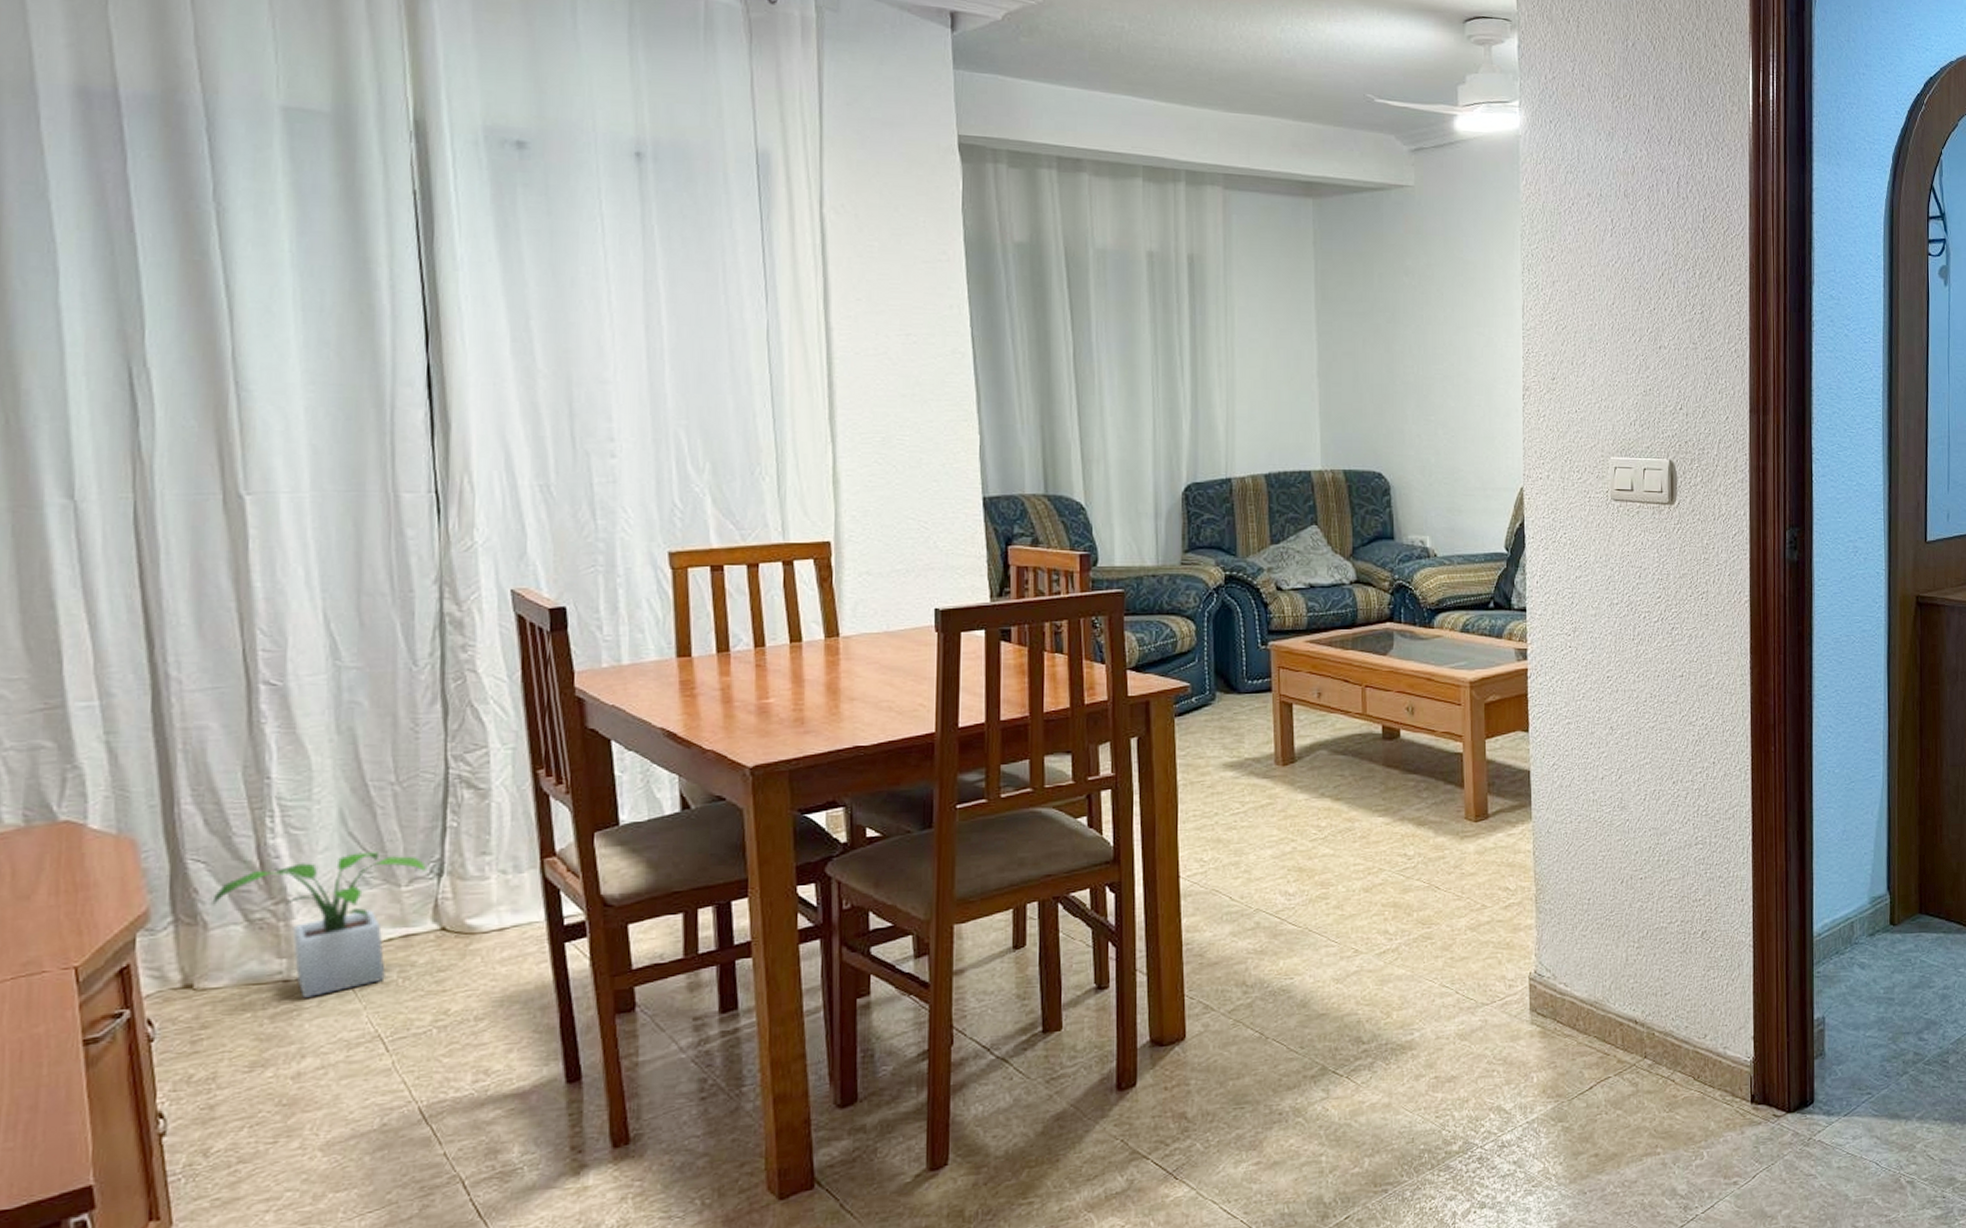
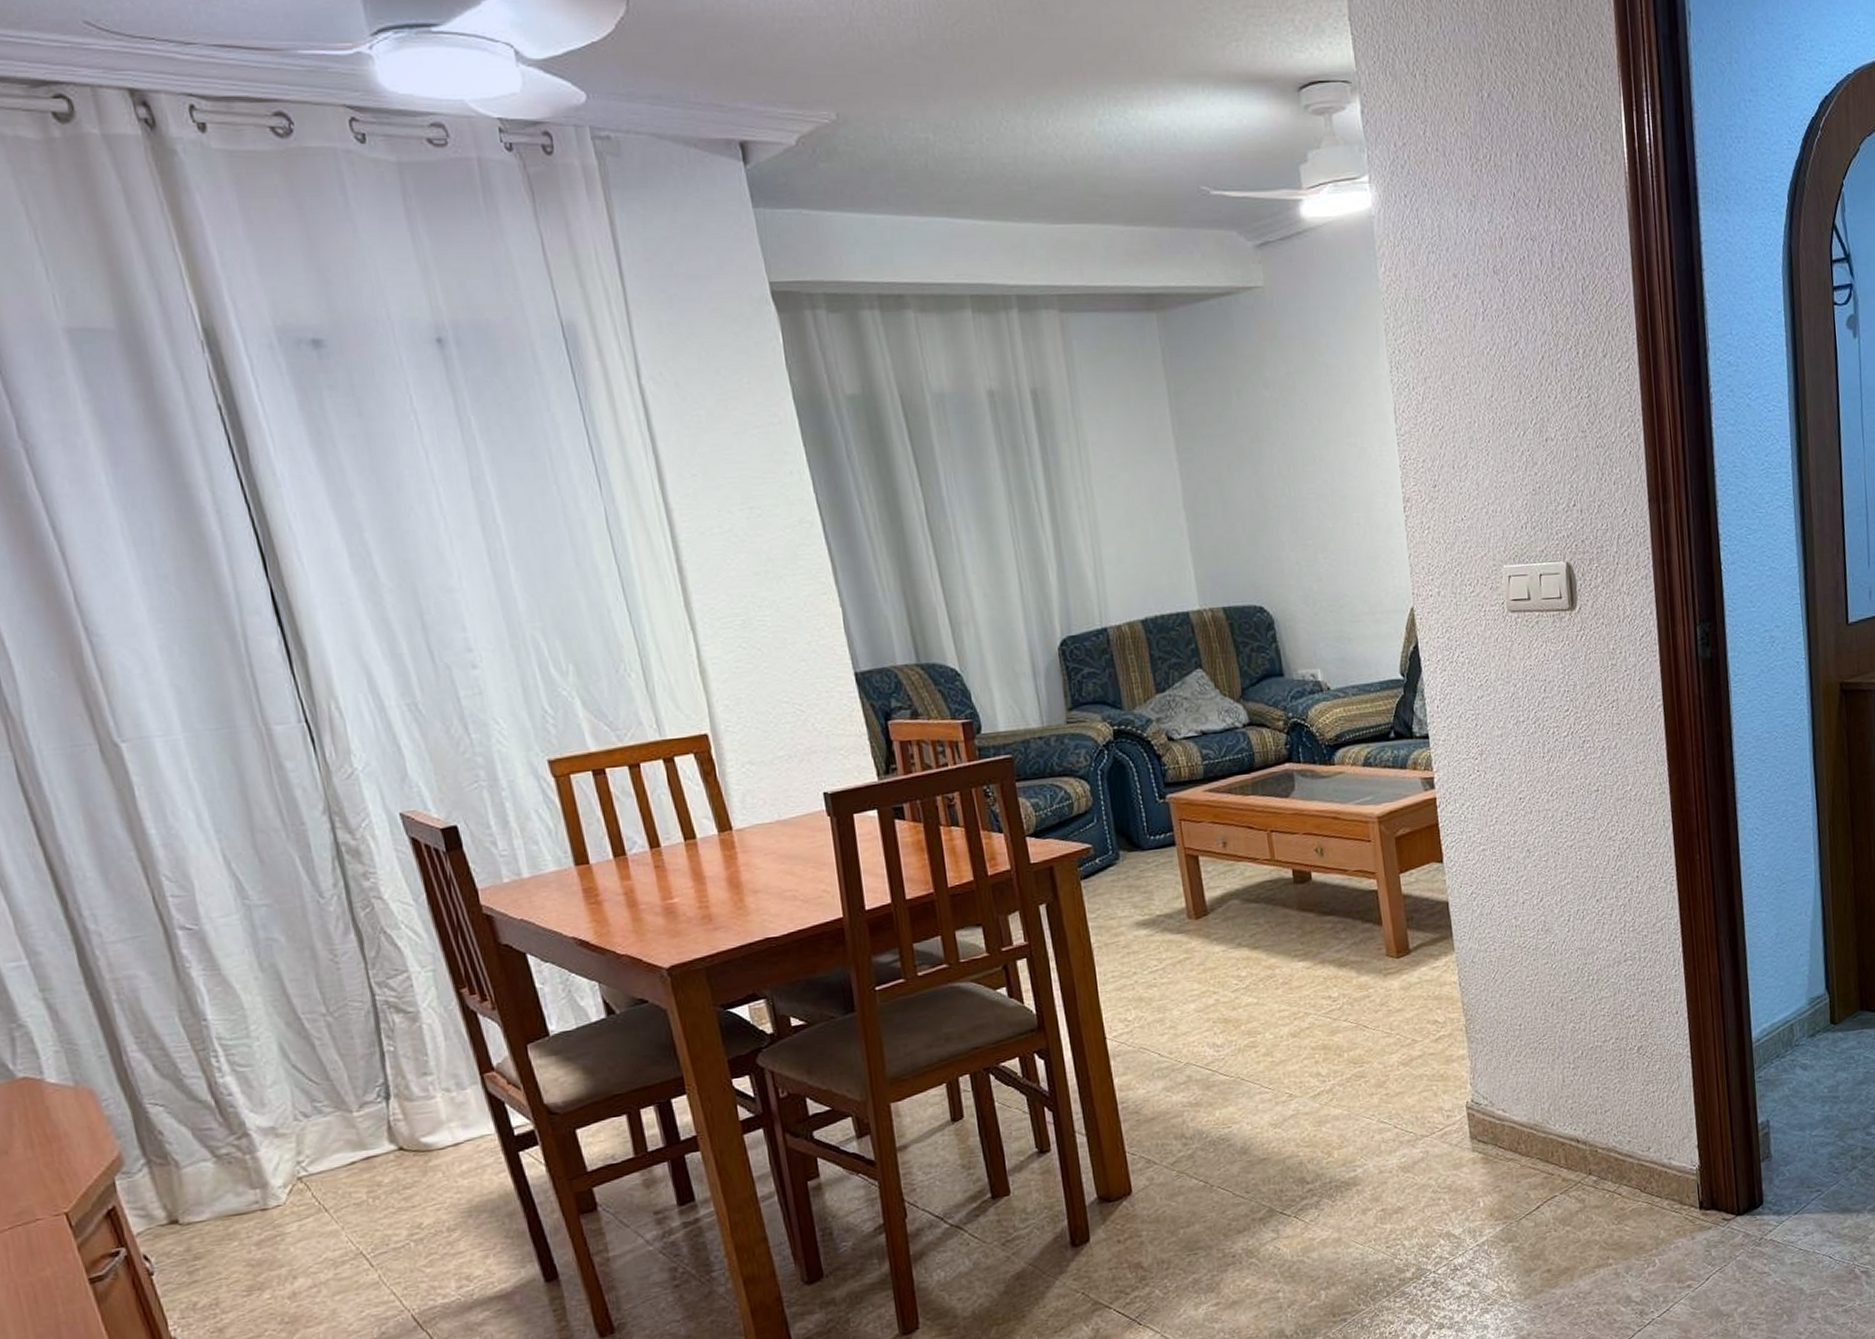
potted plant: present [212,852,426,998] -> none [178,1081,373,1224]

